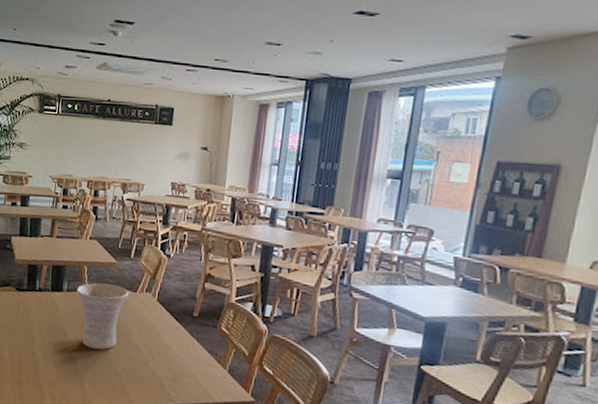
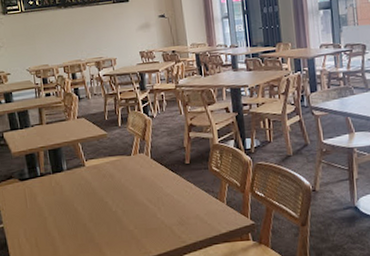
vase: present [76,283,130,350] -> none [76,153,125,216]

